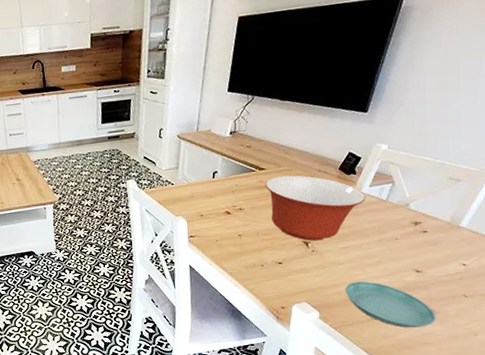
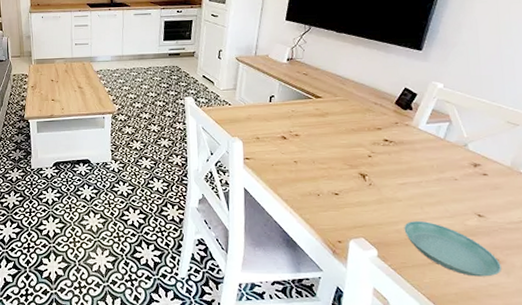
mixing bowl: present [264,175,366,241] -> none [321,105,424,174]

